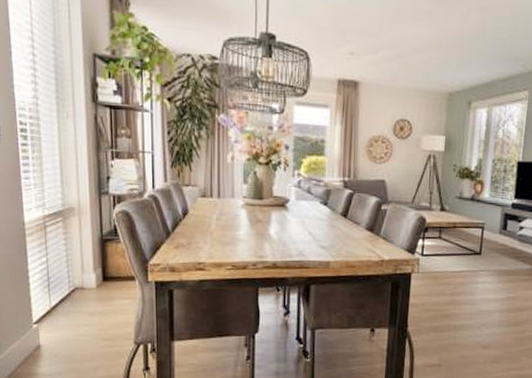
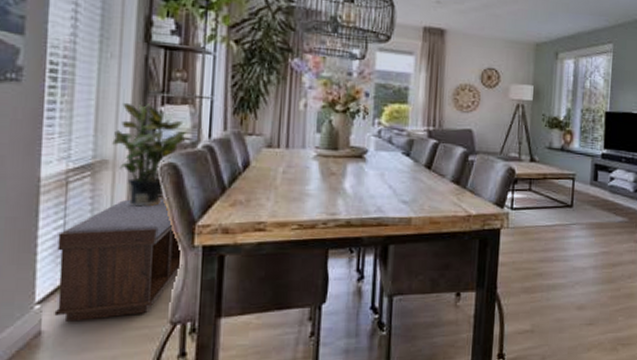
bench: none [43,241,141,339] -> present [54,199,183,321]
potted plant: none [76,157,134,248] -> present [112,102,187,207]

